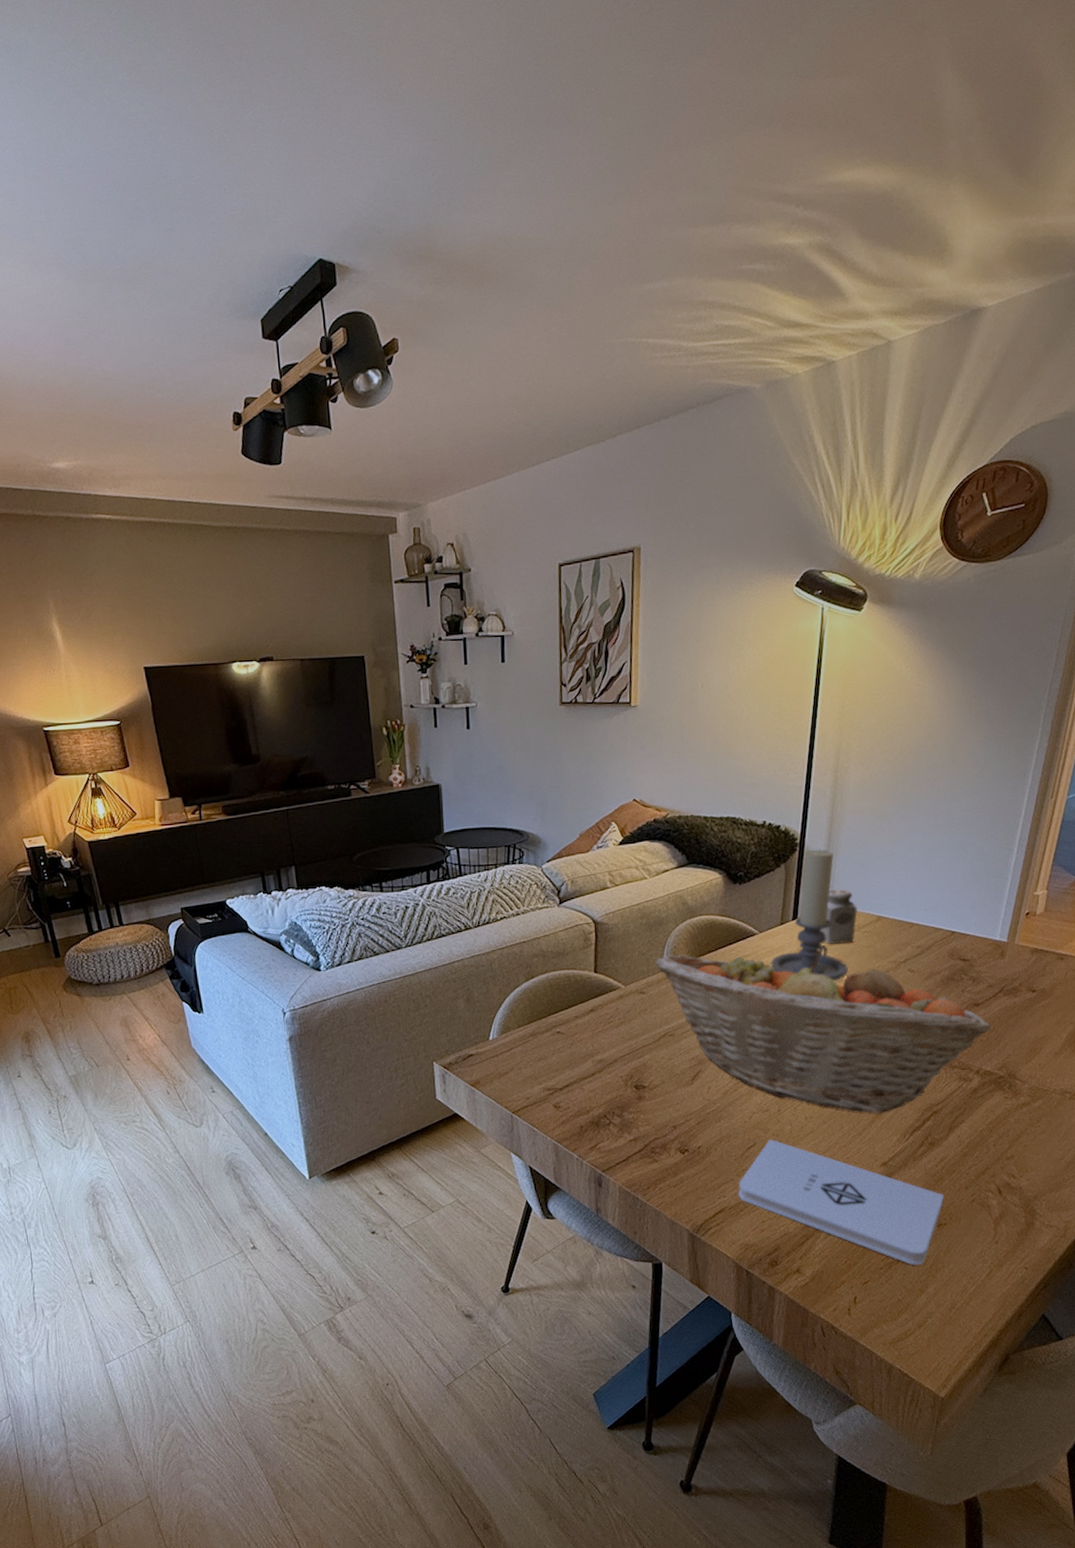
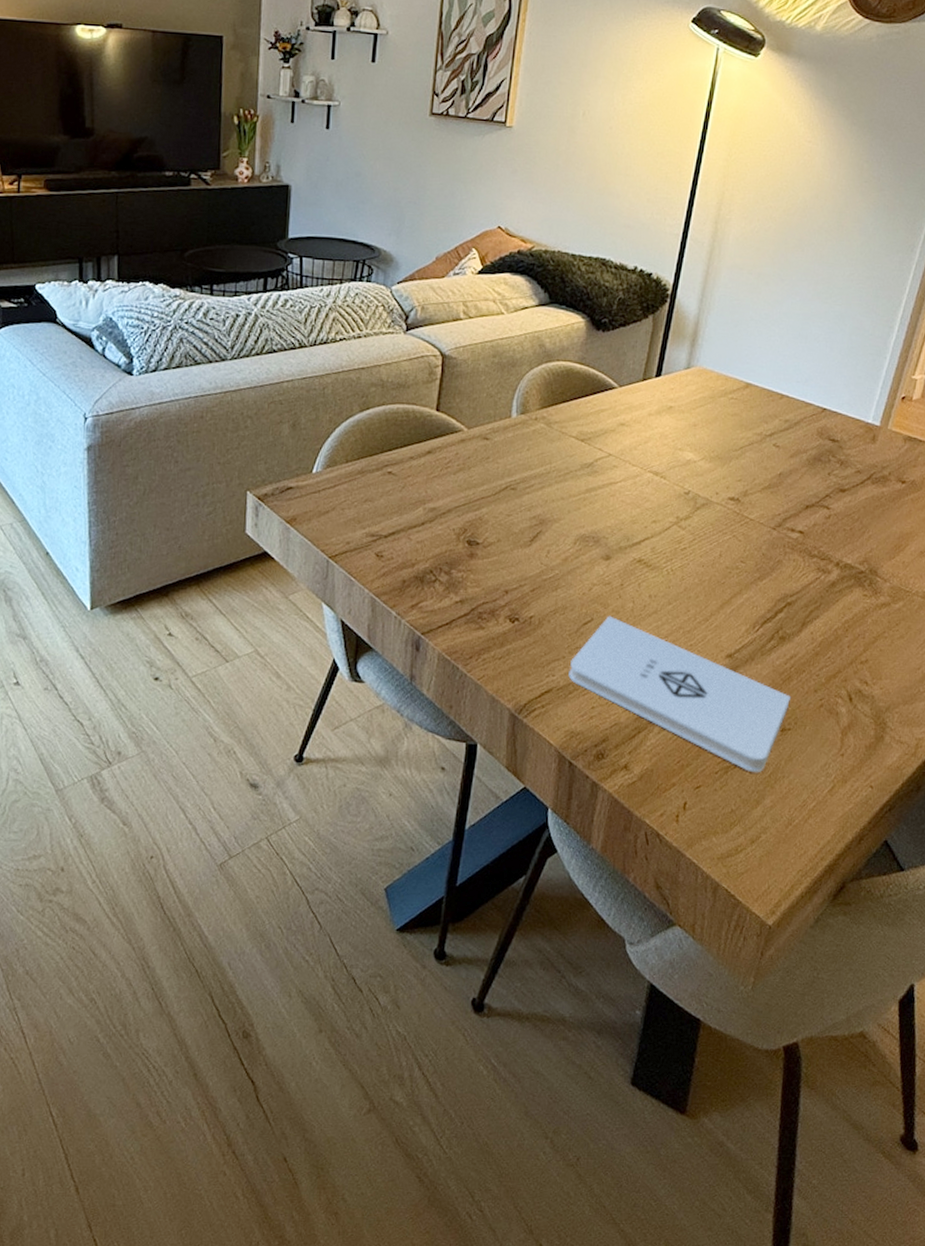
fruit basket: present [655,953,991,1113] -> none [504,400,856,599]
candle holder: present [771,849,848,981] -> none [628,303,710,449]
salt shaker: present [821,889,857,945] -> none [685,349,726,409]

